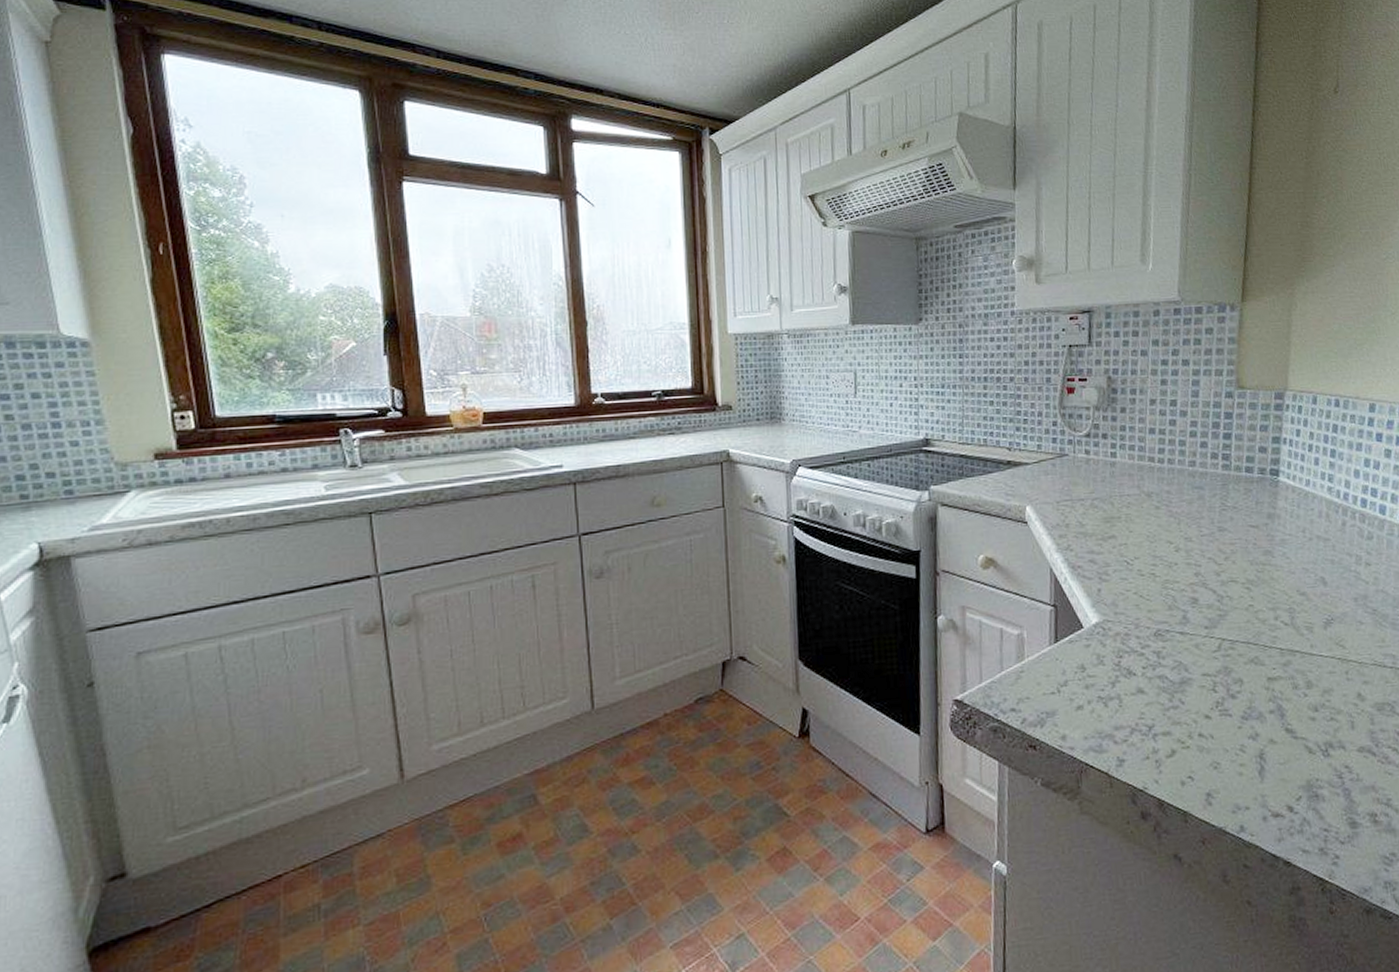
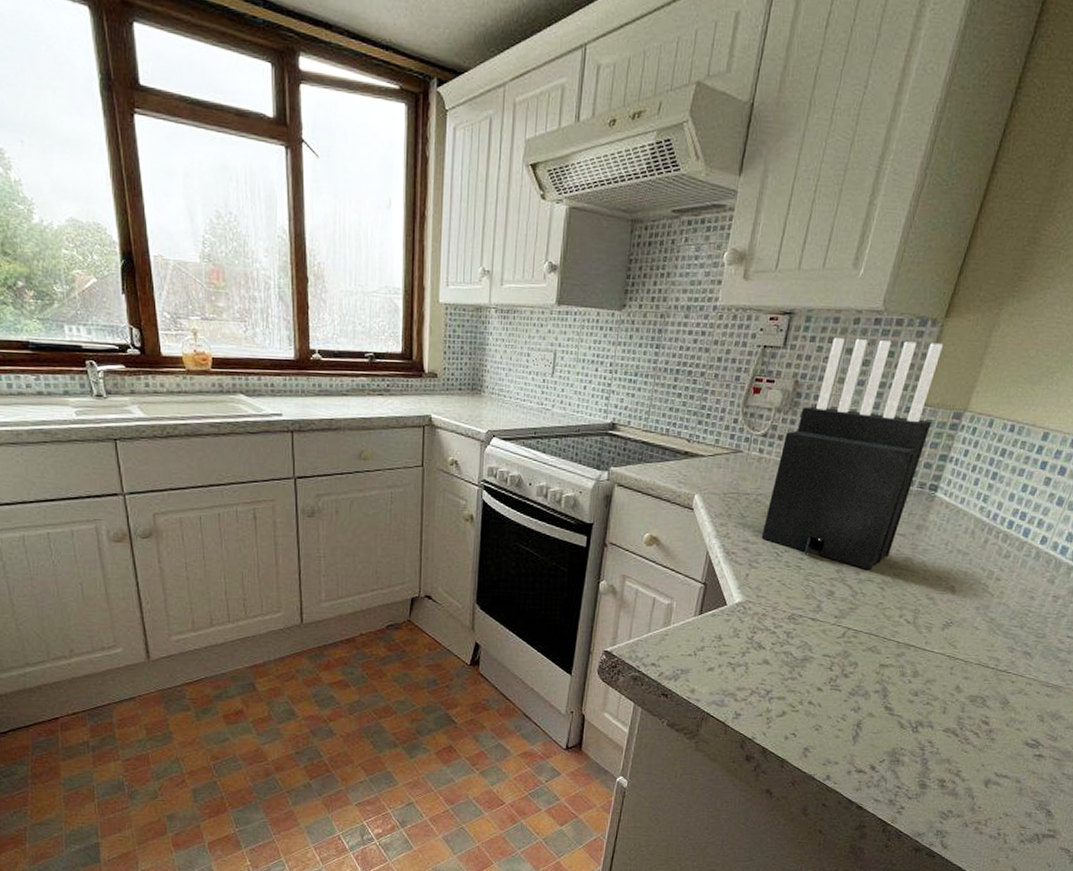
knife block: none [1105,326,1255,570] -> present [761,338,944,571]

